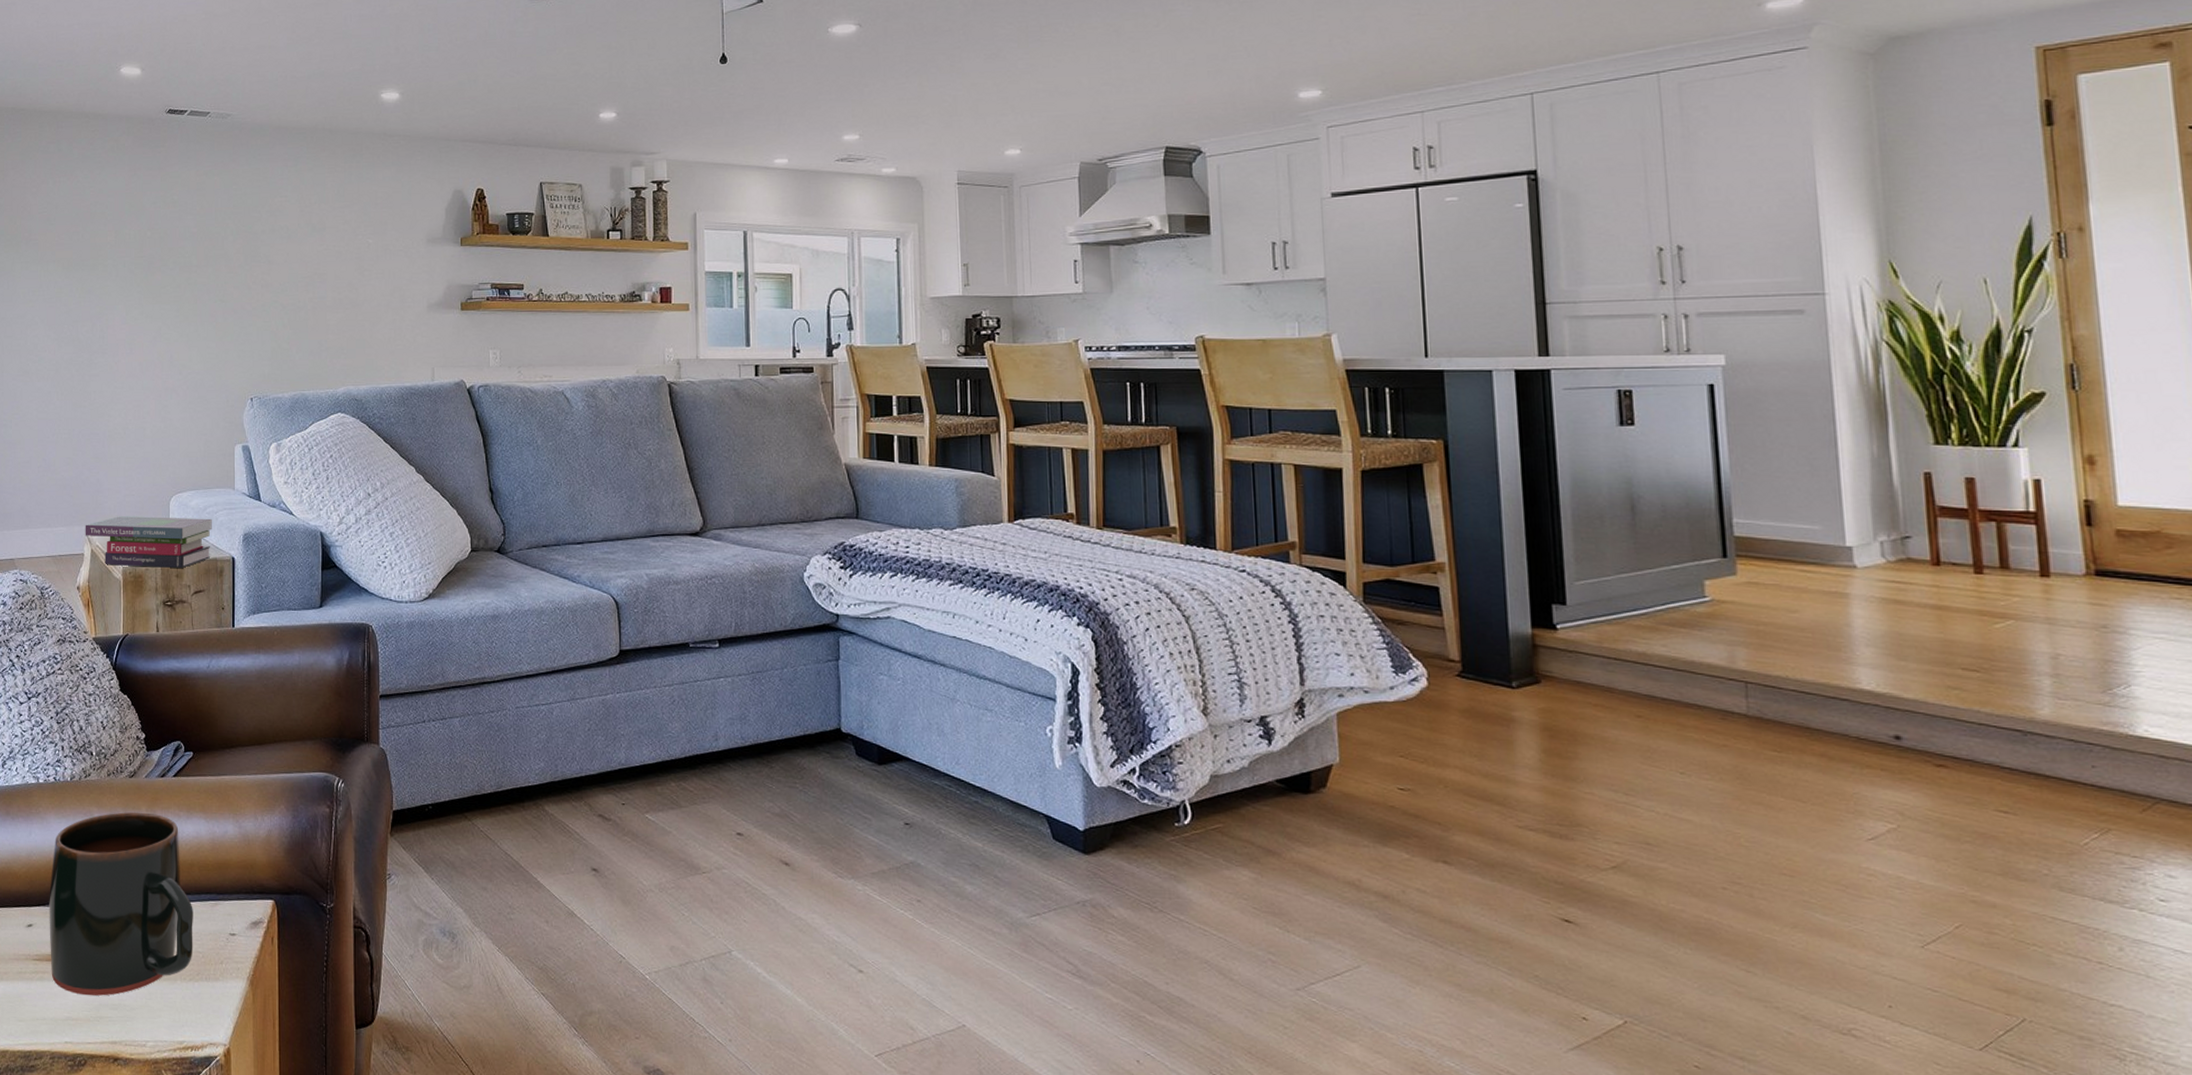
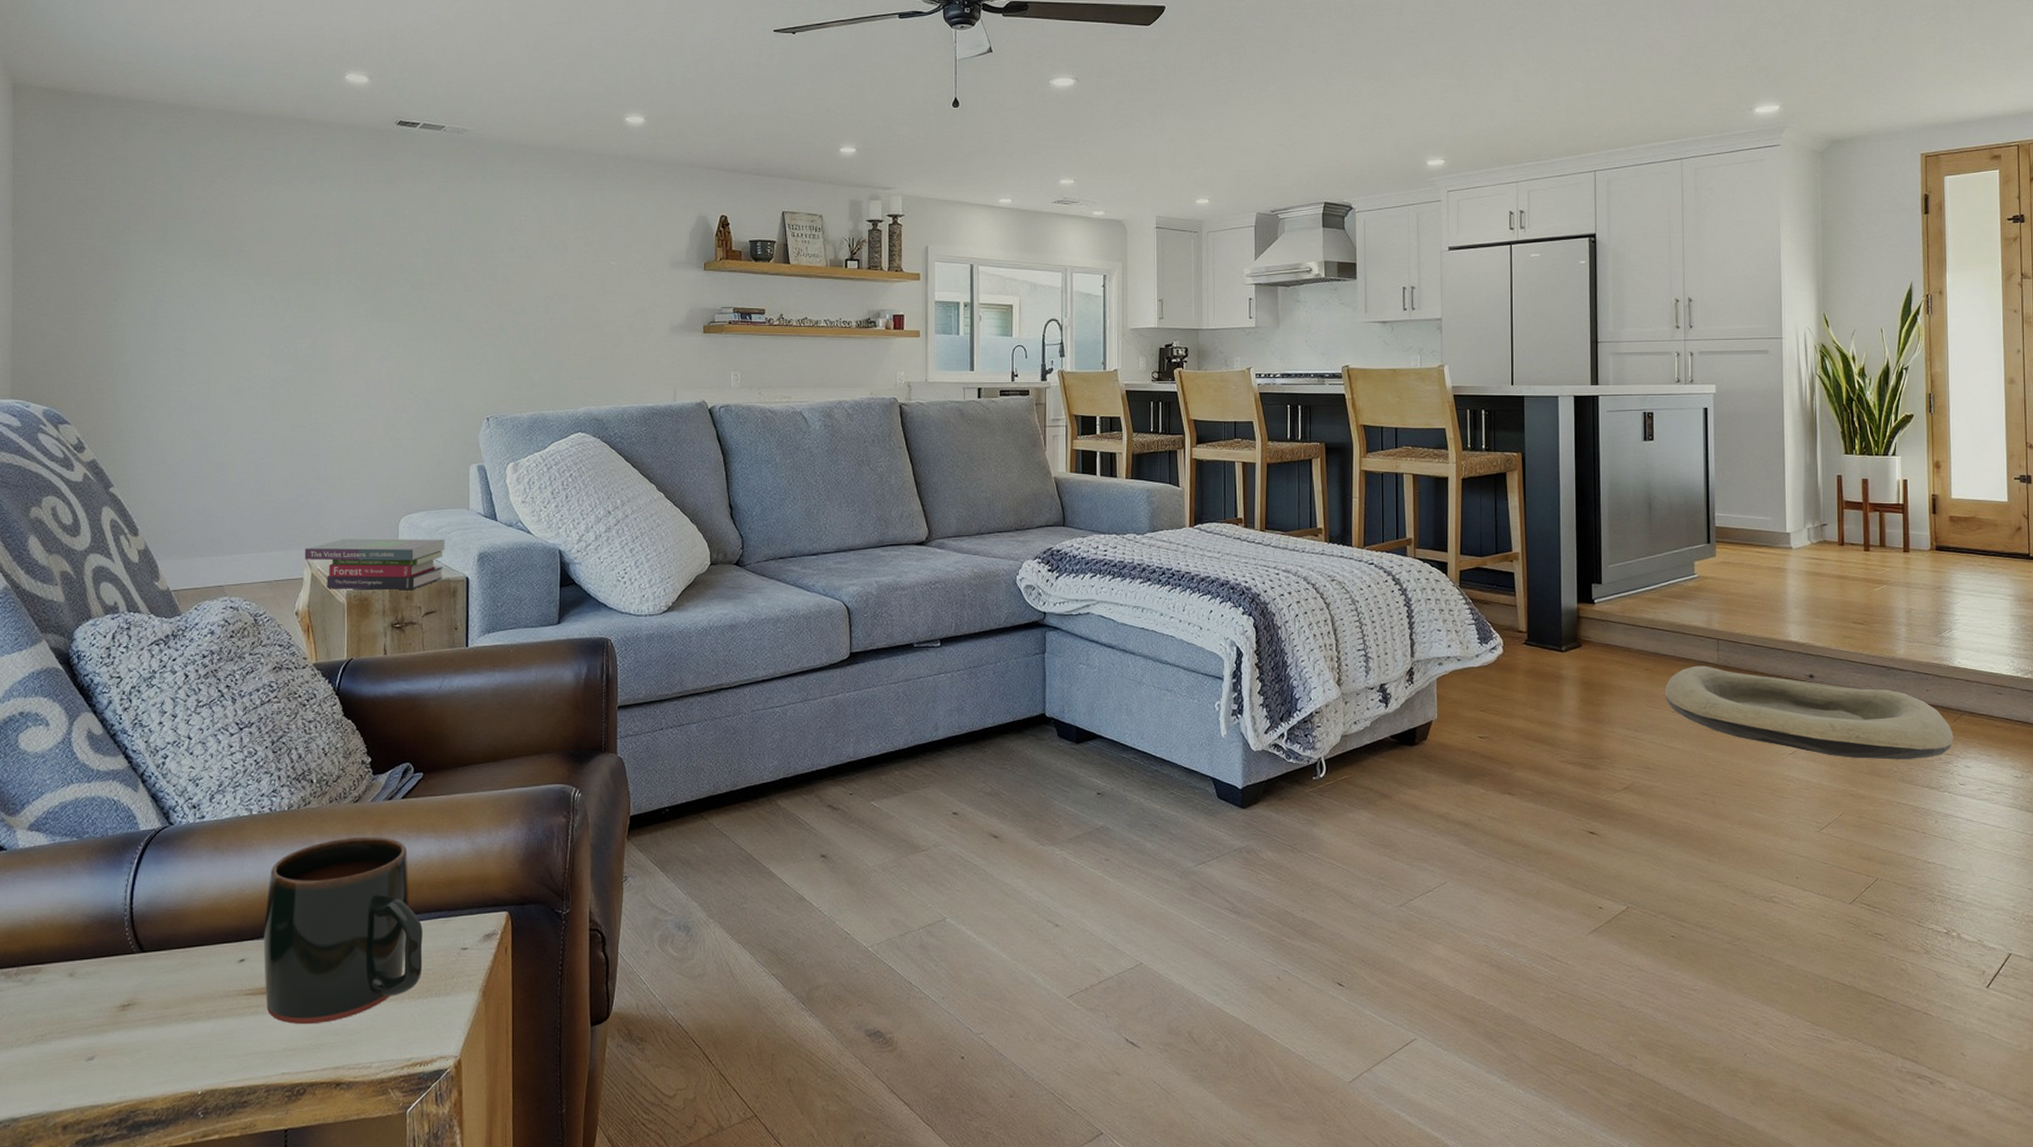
dog bed: none [1667,715,2143,860] -> present [1665,665,1953,760]

